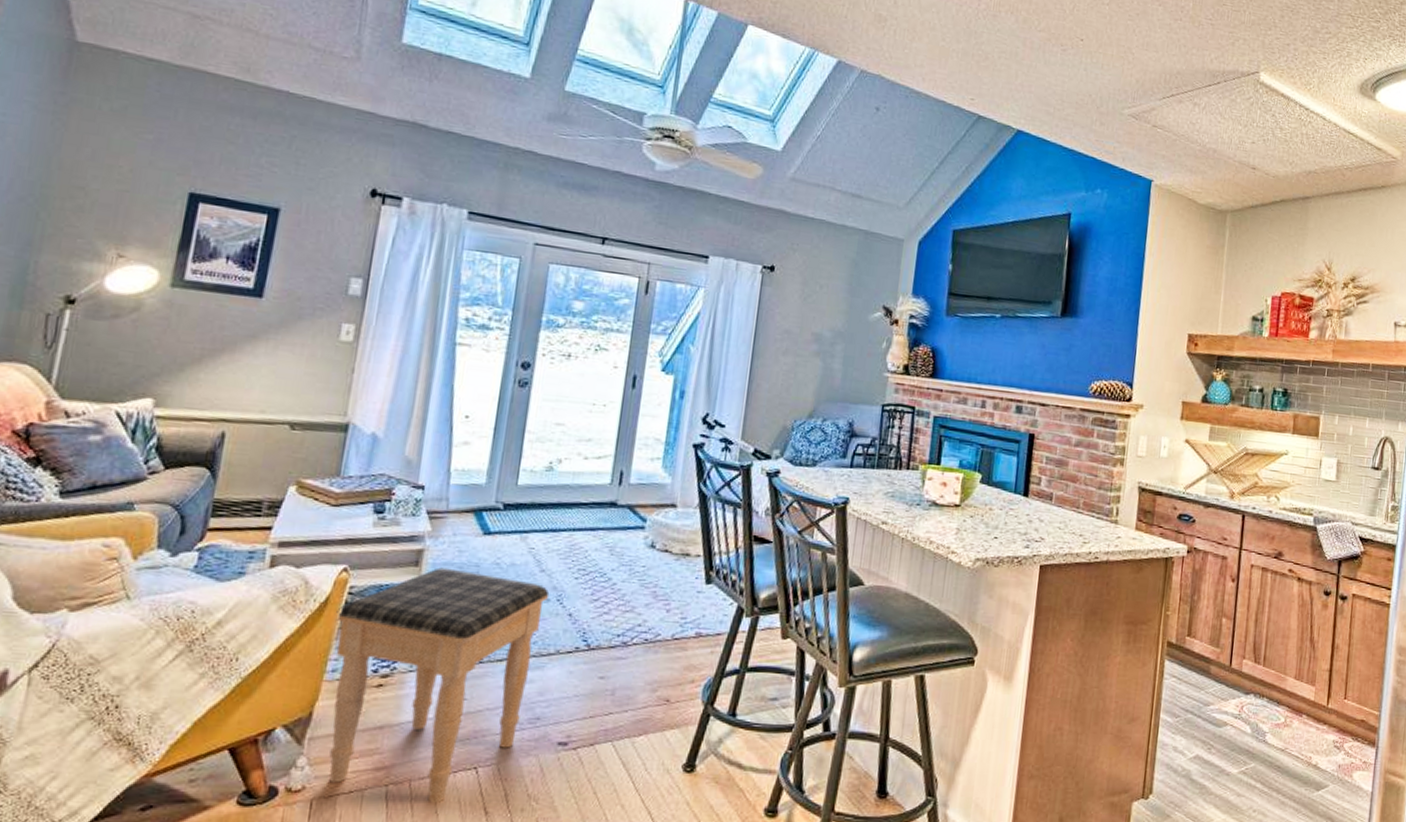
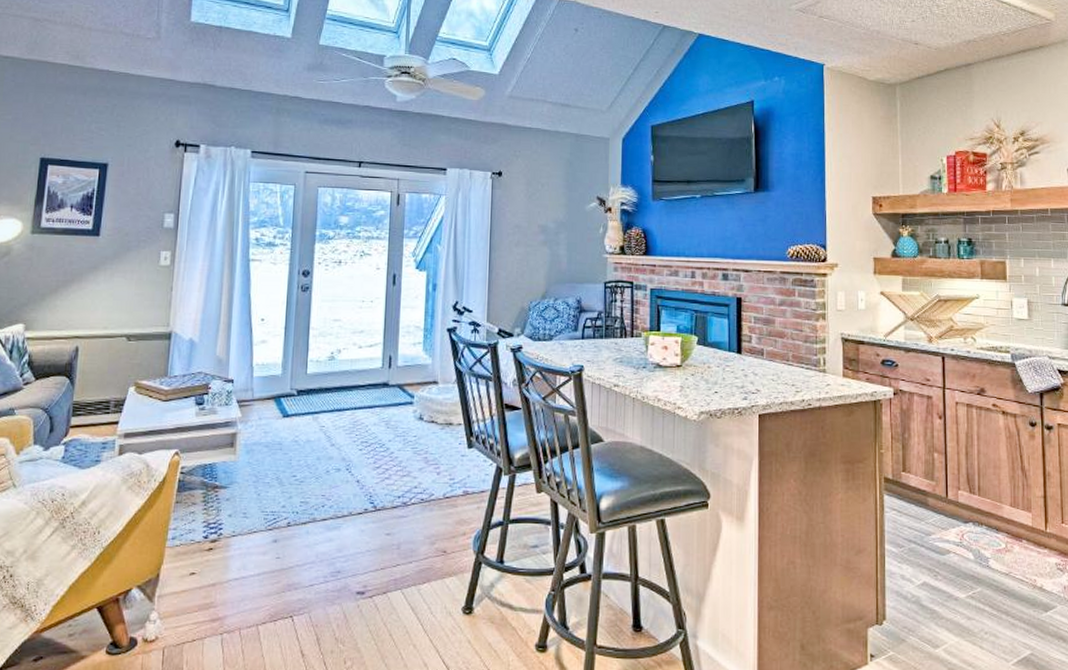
footstool: present [329,567,550,803] -> none [172,447,340,647]

